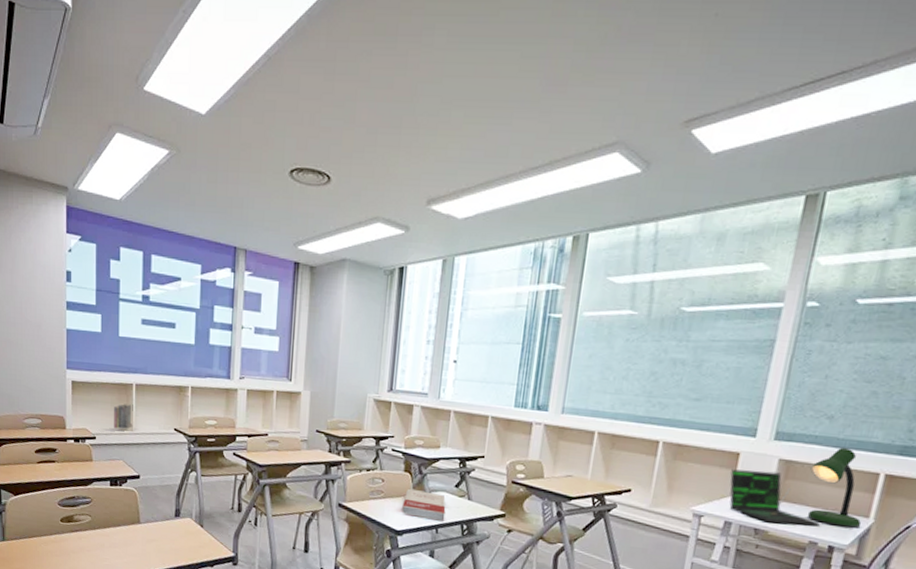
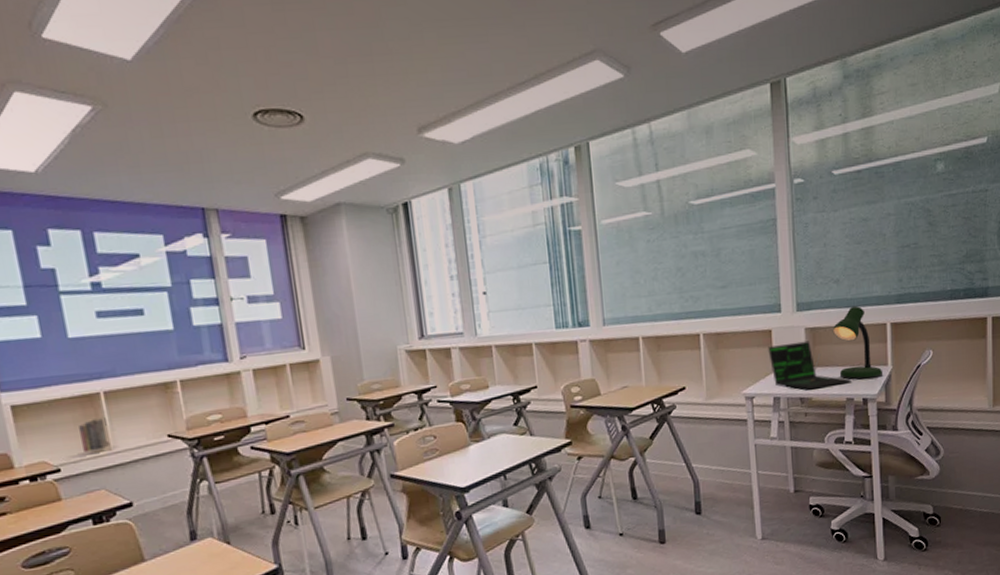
book: present [402,489,446,521] -> none [462,436,511,468]

